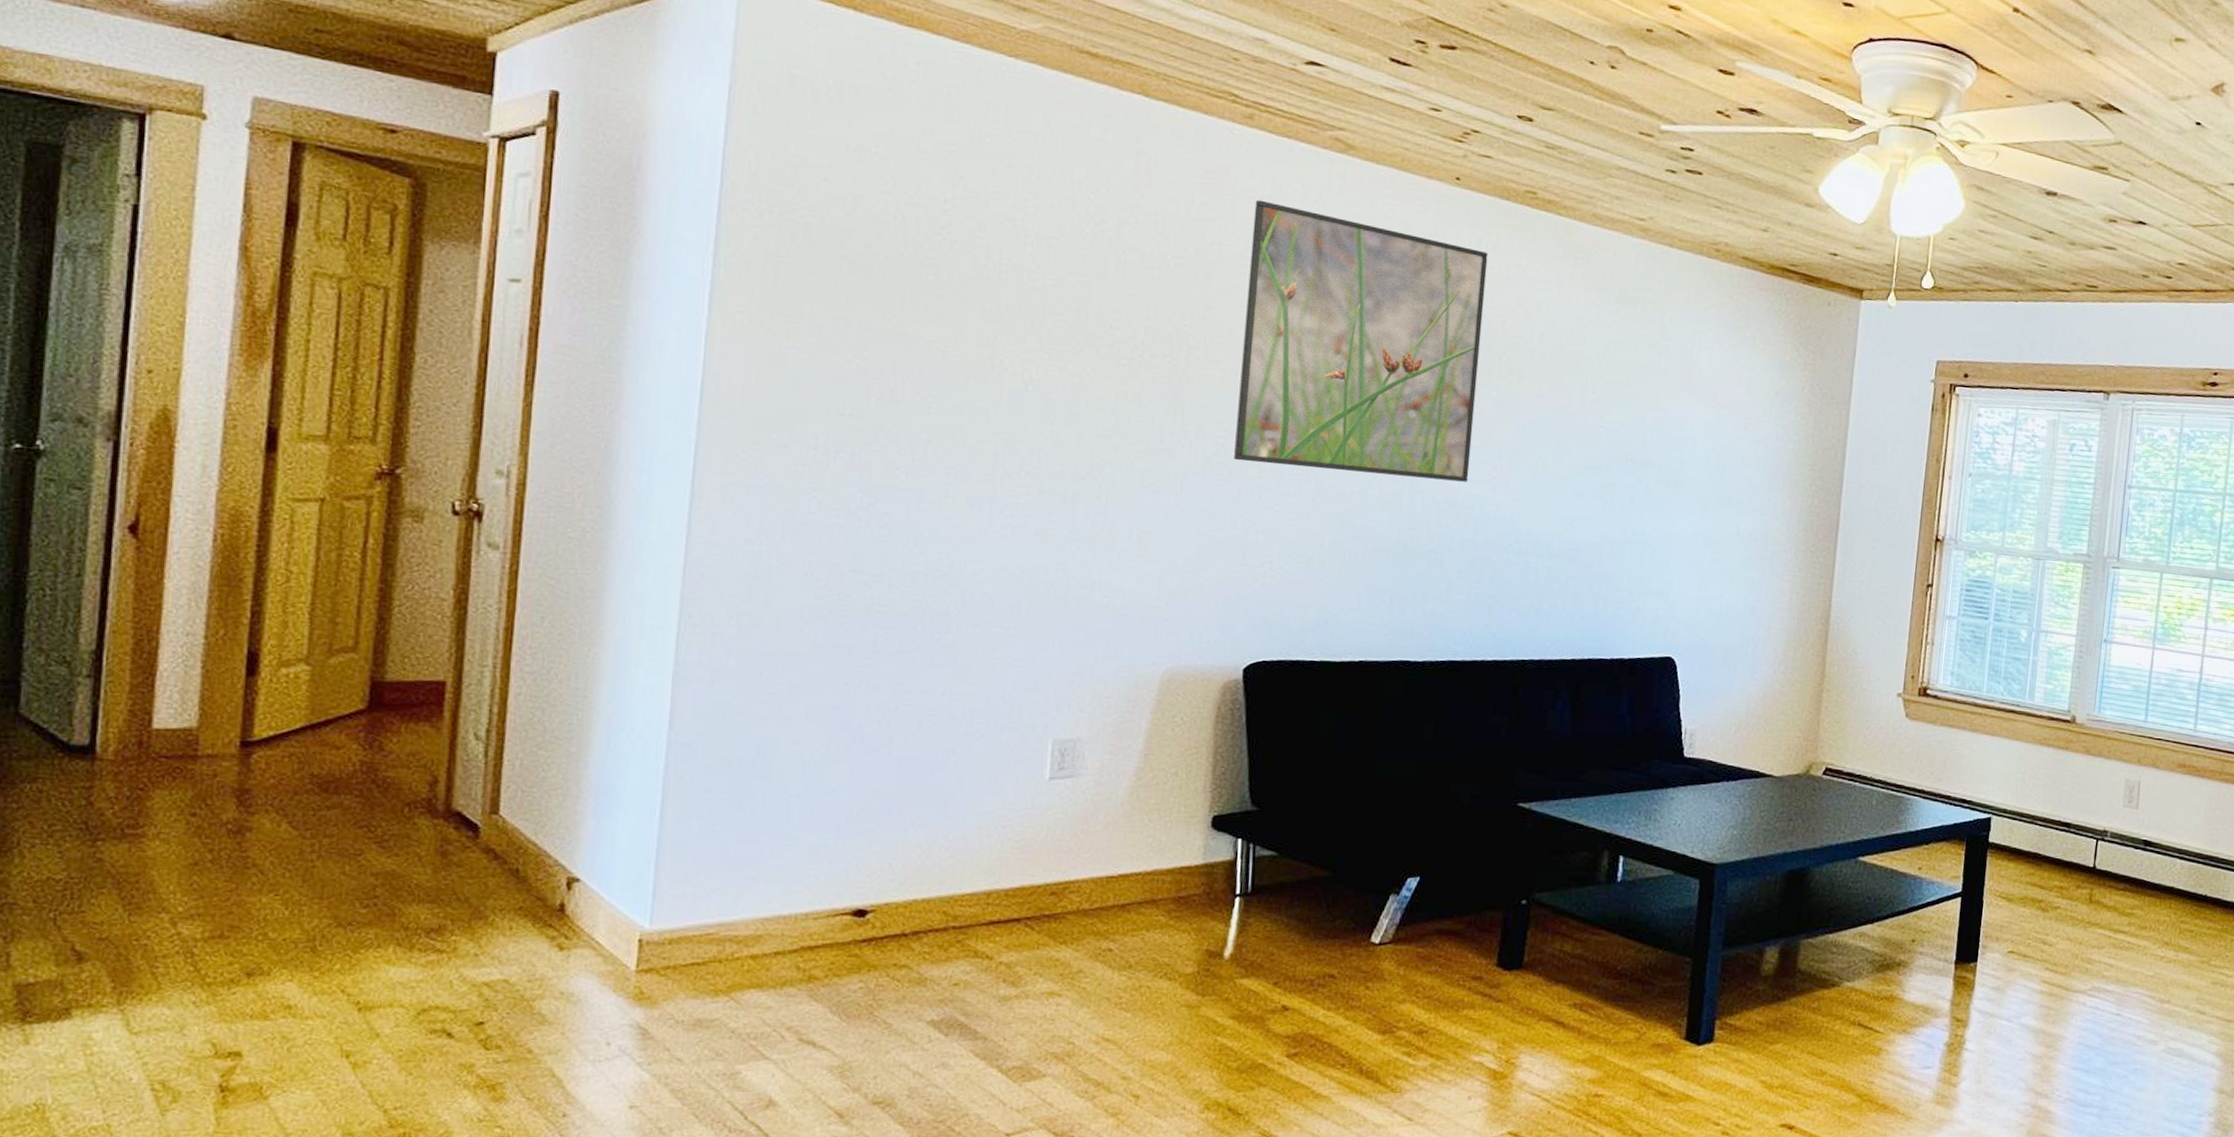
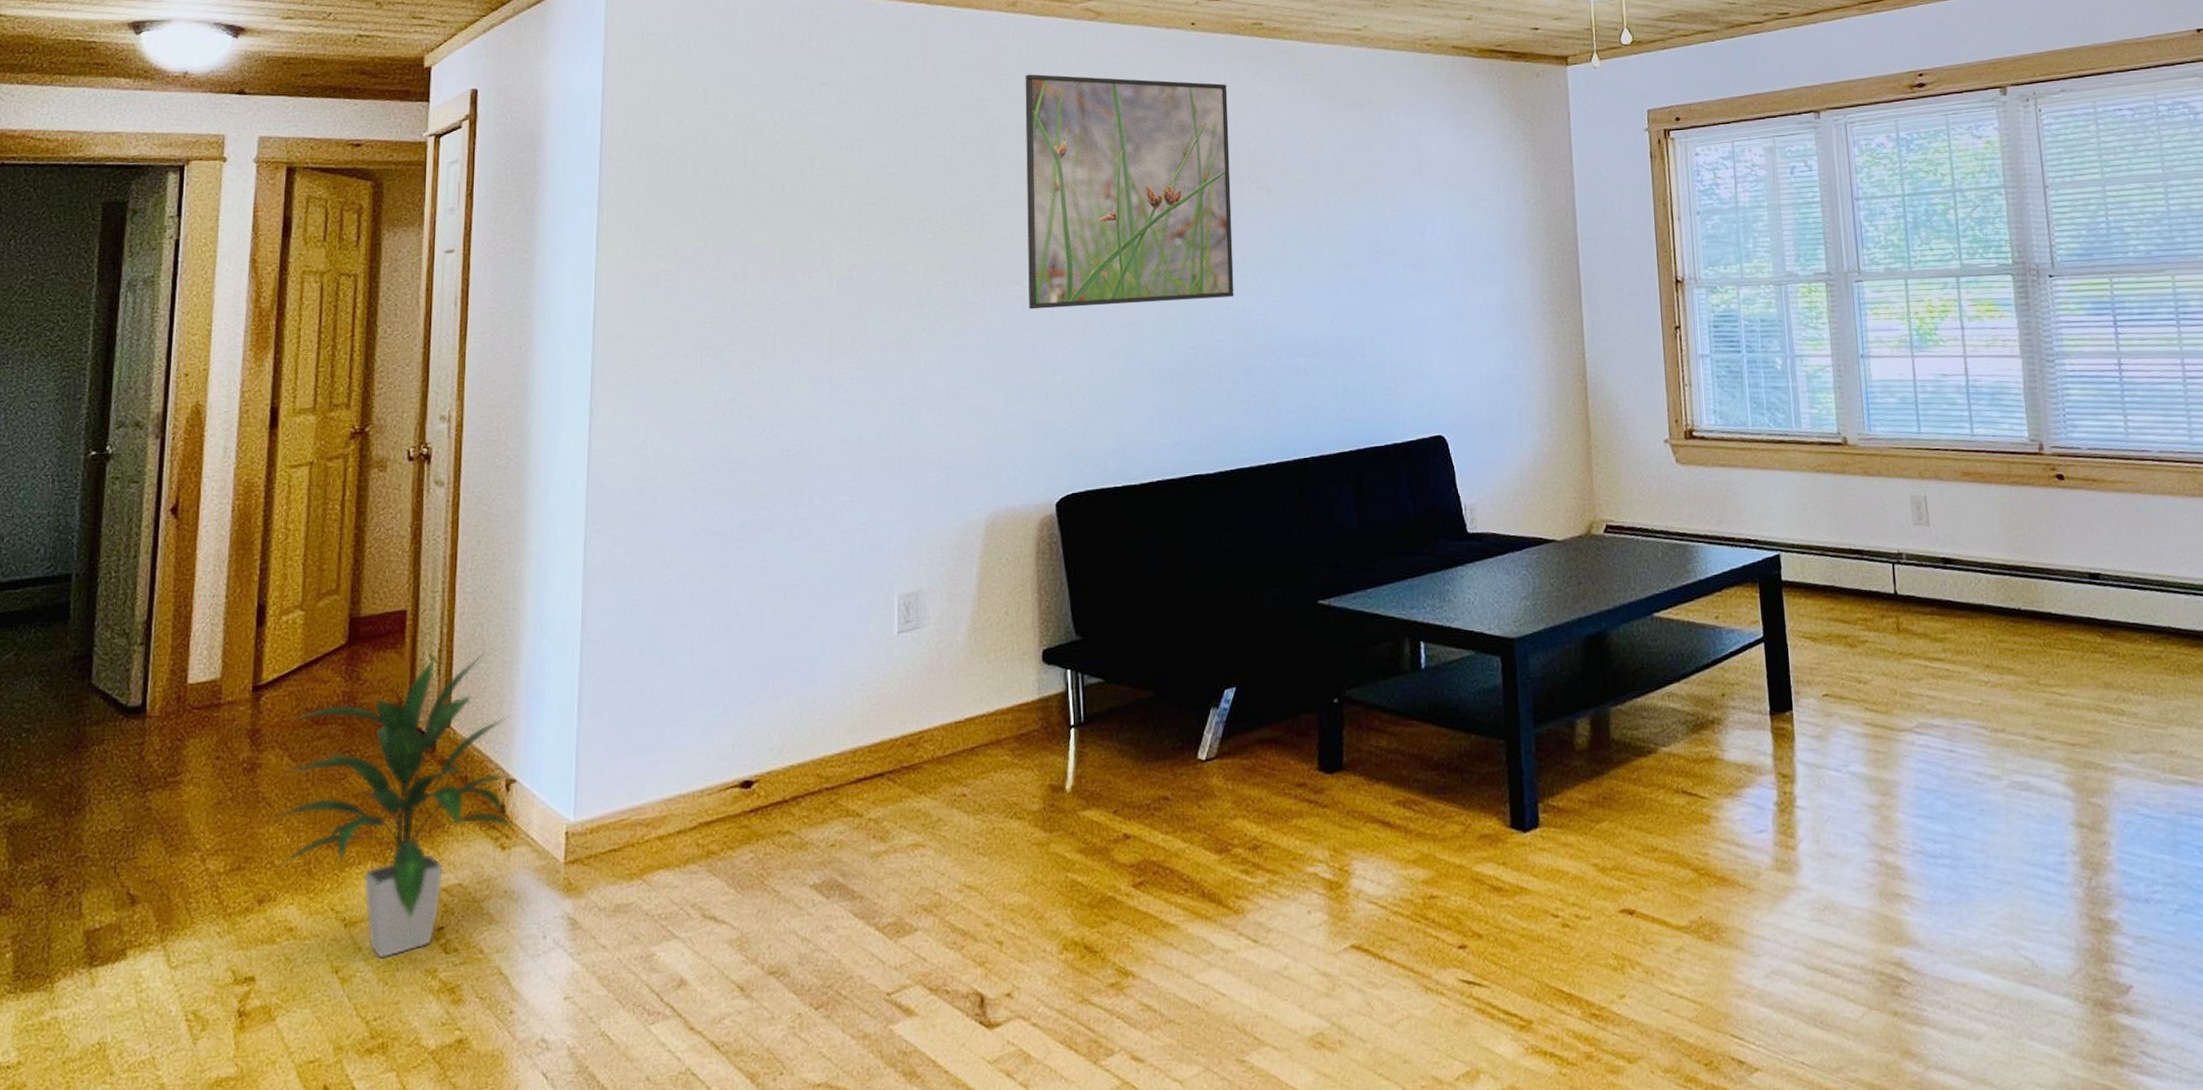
indoor plant: none [257,737,576,1048] -> present [266,650,515,958]

